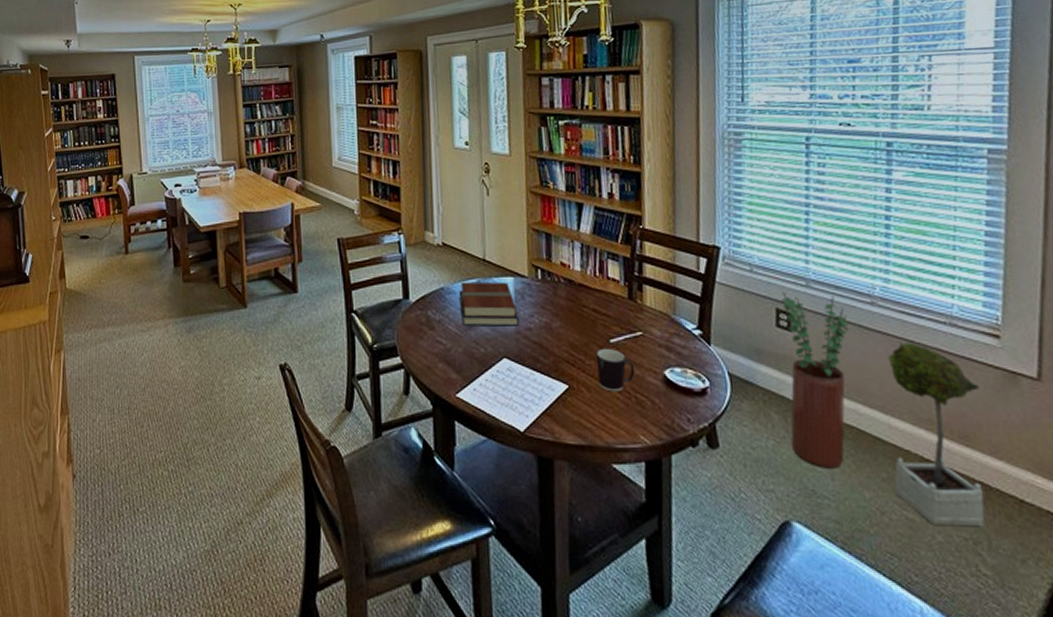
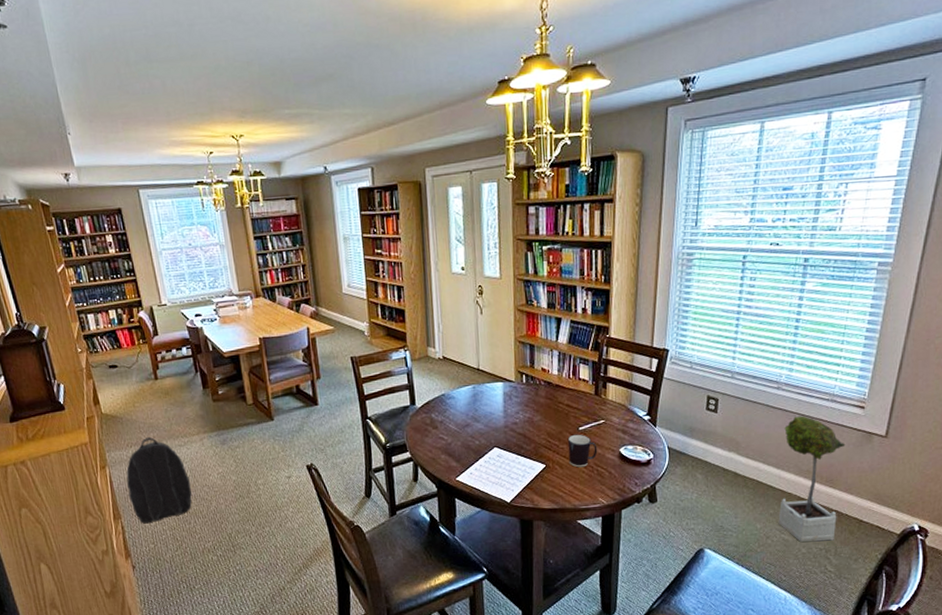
backpack: none [81,319,148,423] -> present [126,437,192,524]
books: present [458,281,520,327] -> none [457,387,508,424]
vase: present [781,292,849,469] -> none [710,383,759,511]

